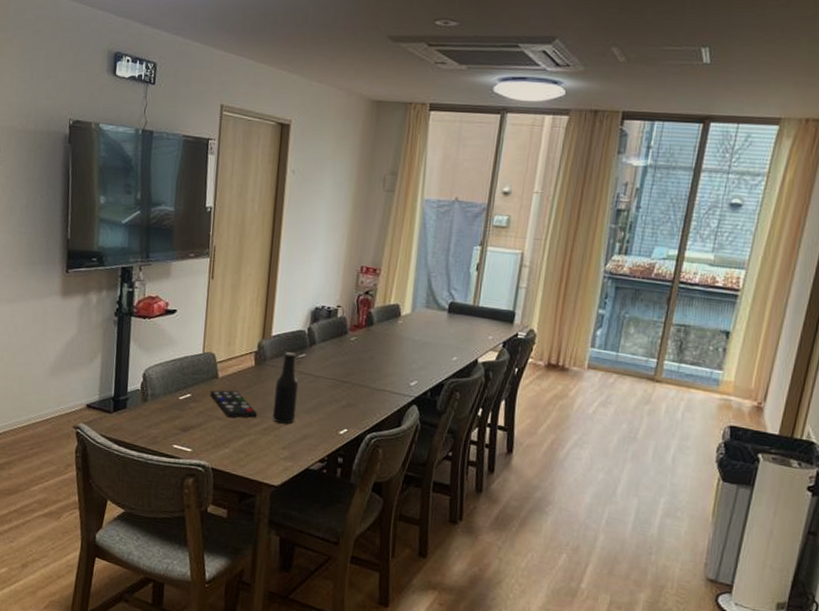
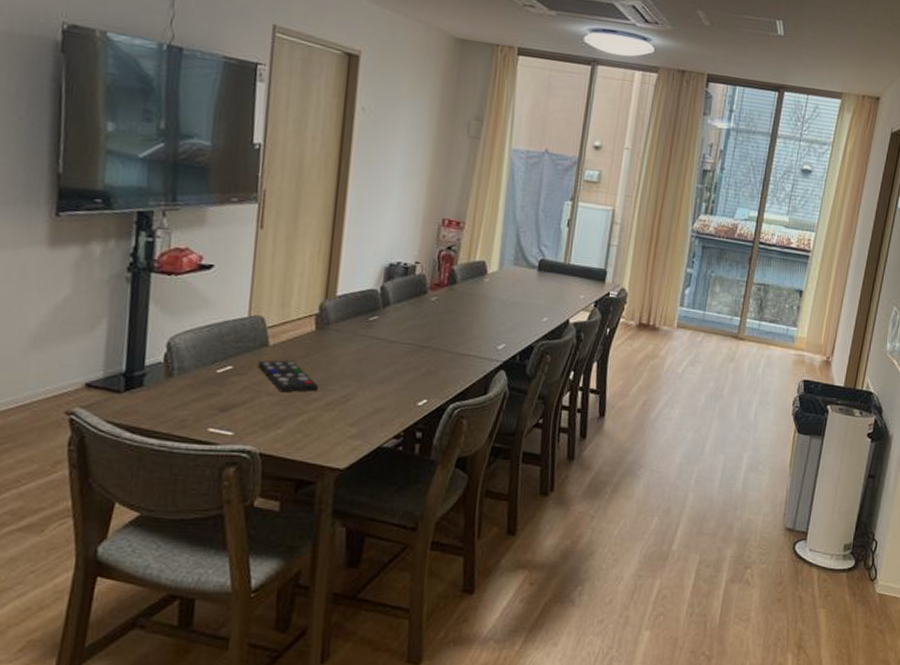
beer bottle: present [272,352,299,424] -> none [337,314,370,397]

